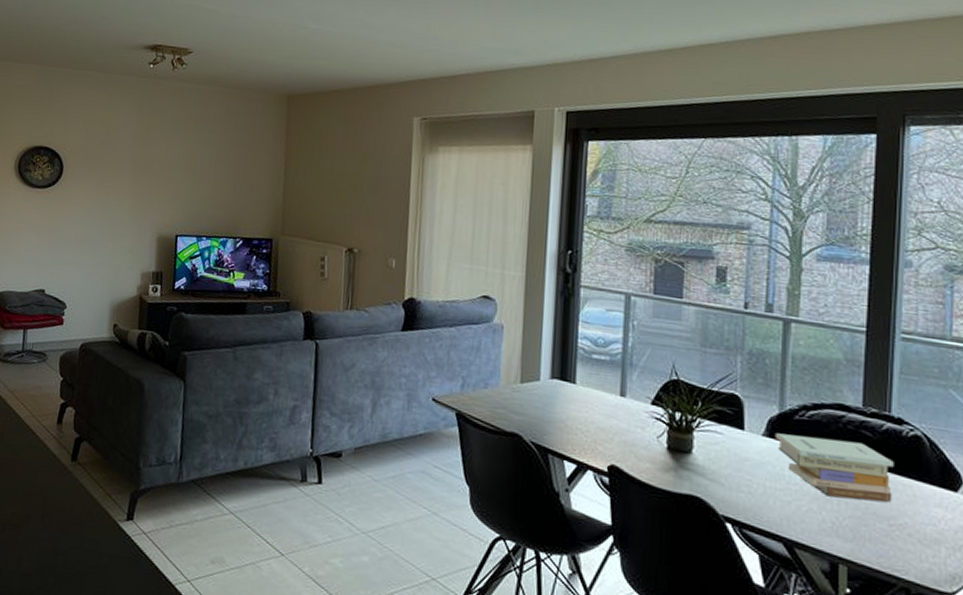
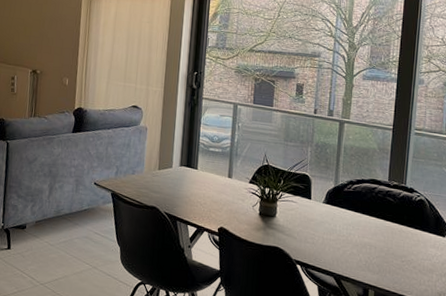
books: present [775,433,894,503] -> none [331,201,406,246]

